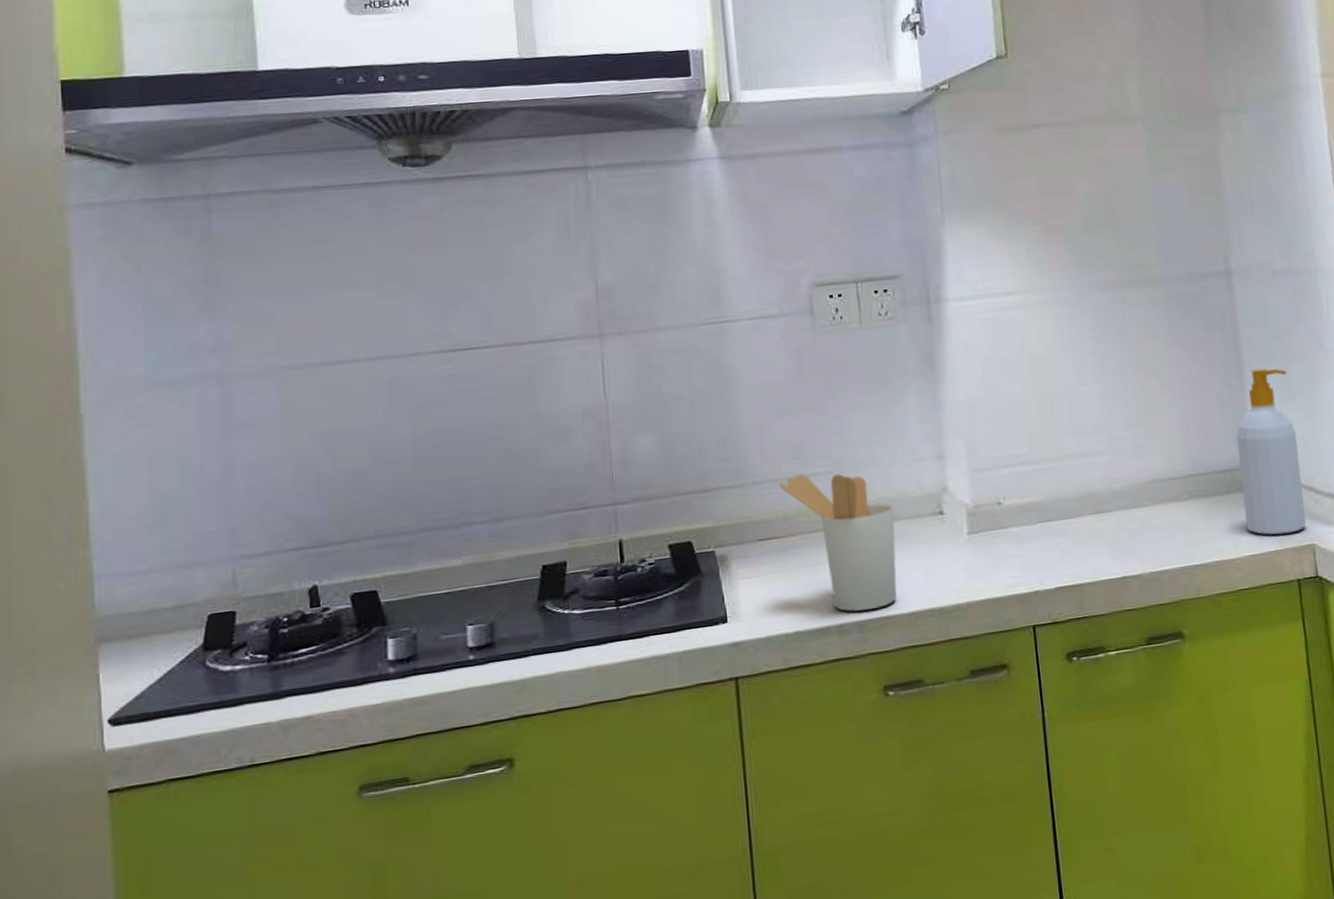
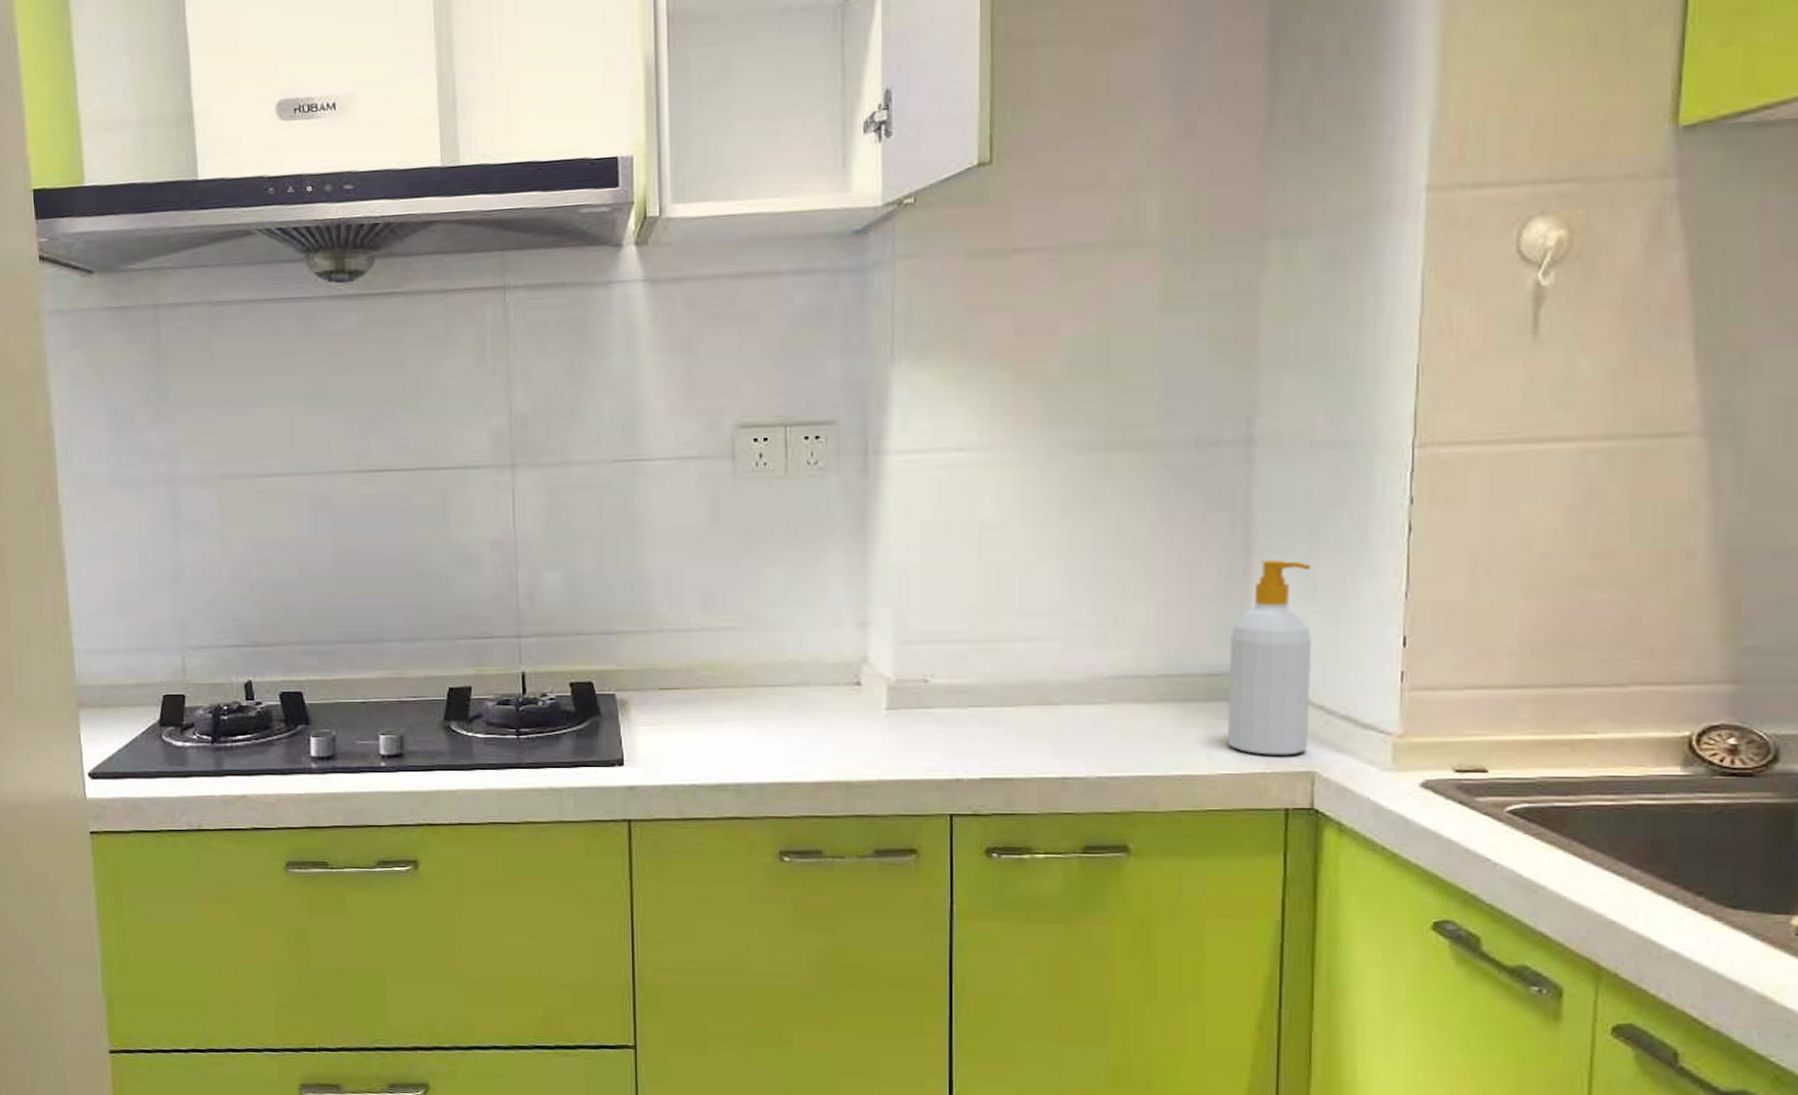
utensil holder: present [778,473,897,612] -> none [684,627,806,773]

